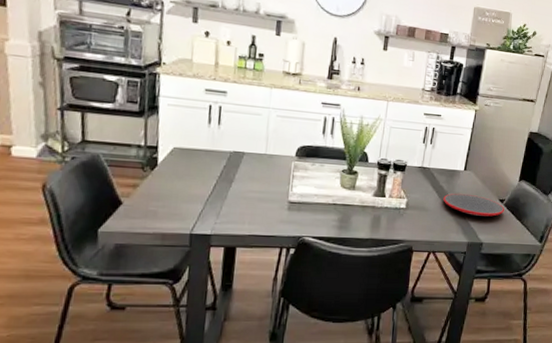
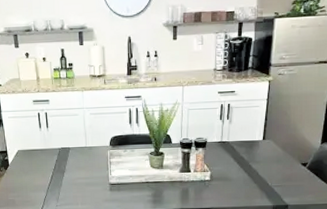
plate: present [443,193,504,217] -> none [245,161,308,181]

